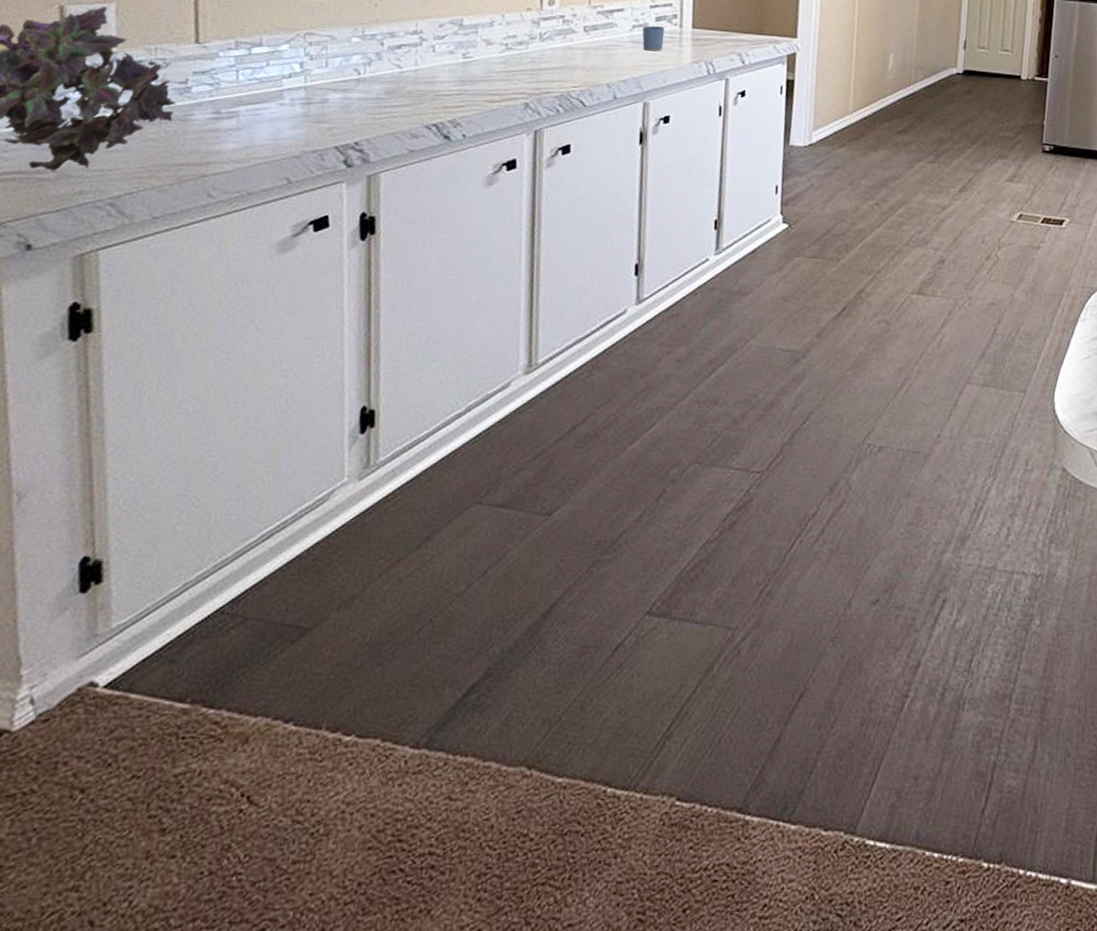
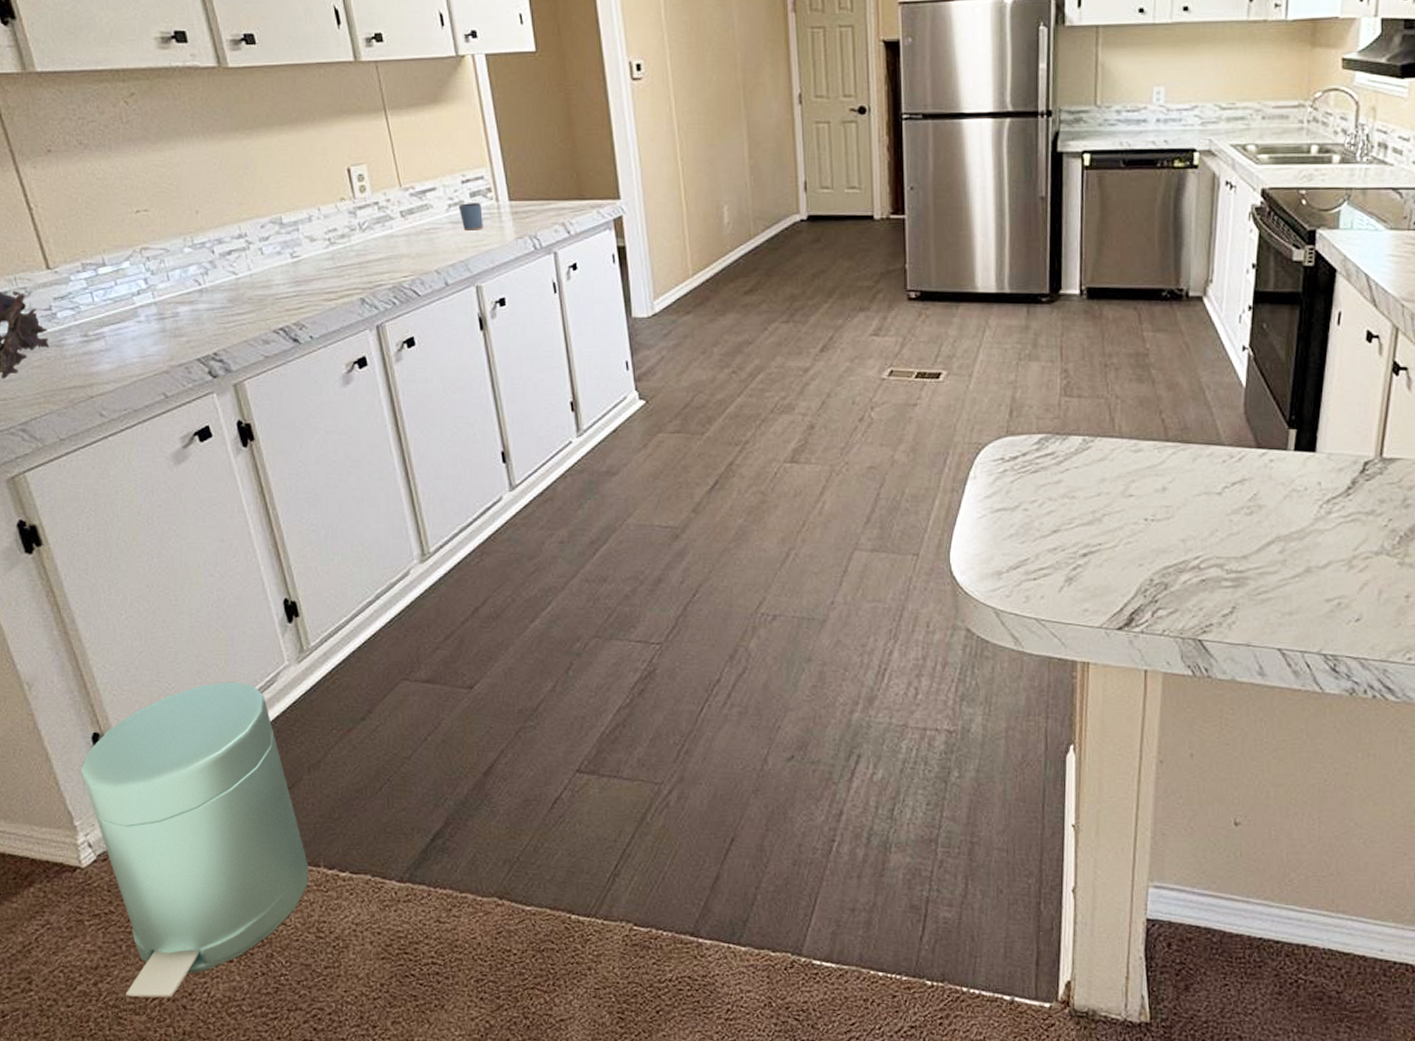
trash can: none [15,499,310,910] -> present [81,682,309,998]

